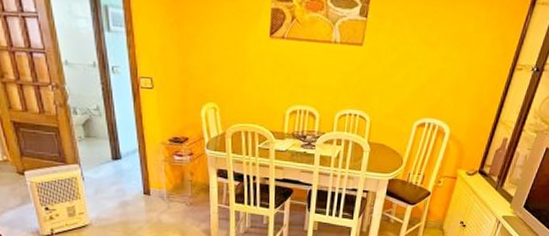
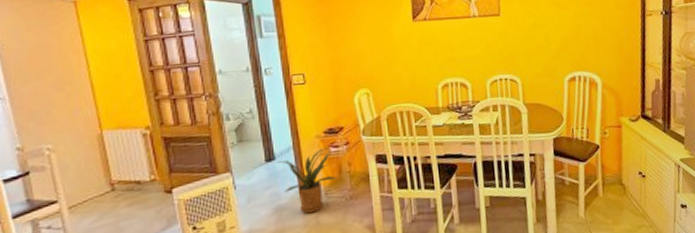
house plant: none [123,155,178,212] -> present [277,147,336,214]

